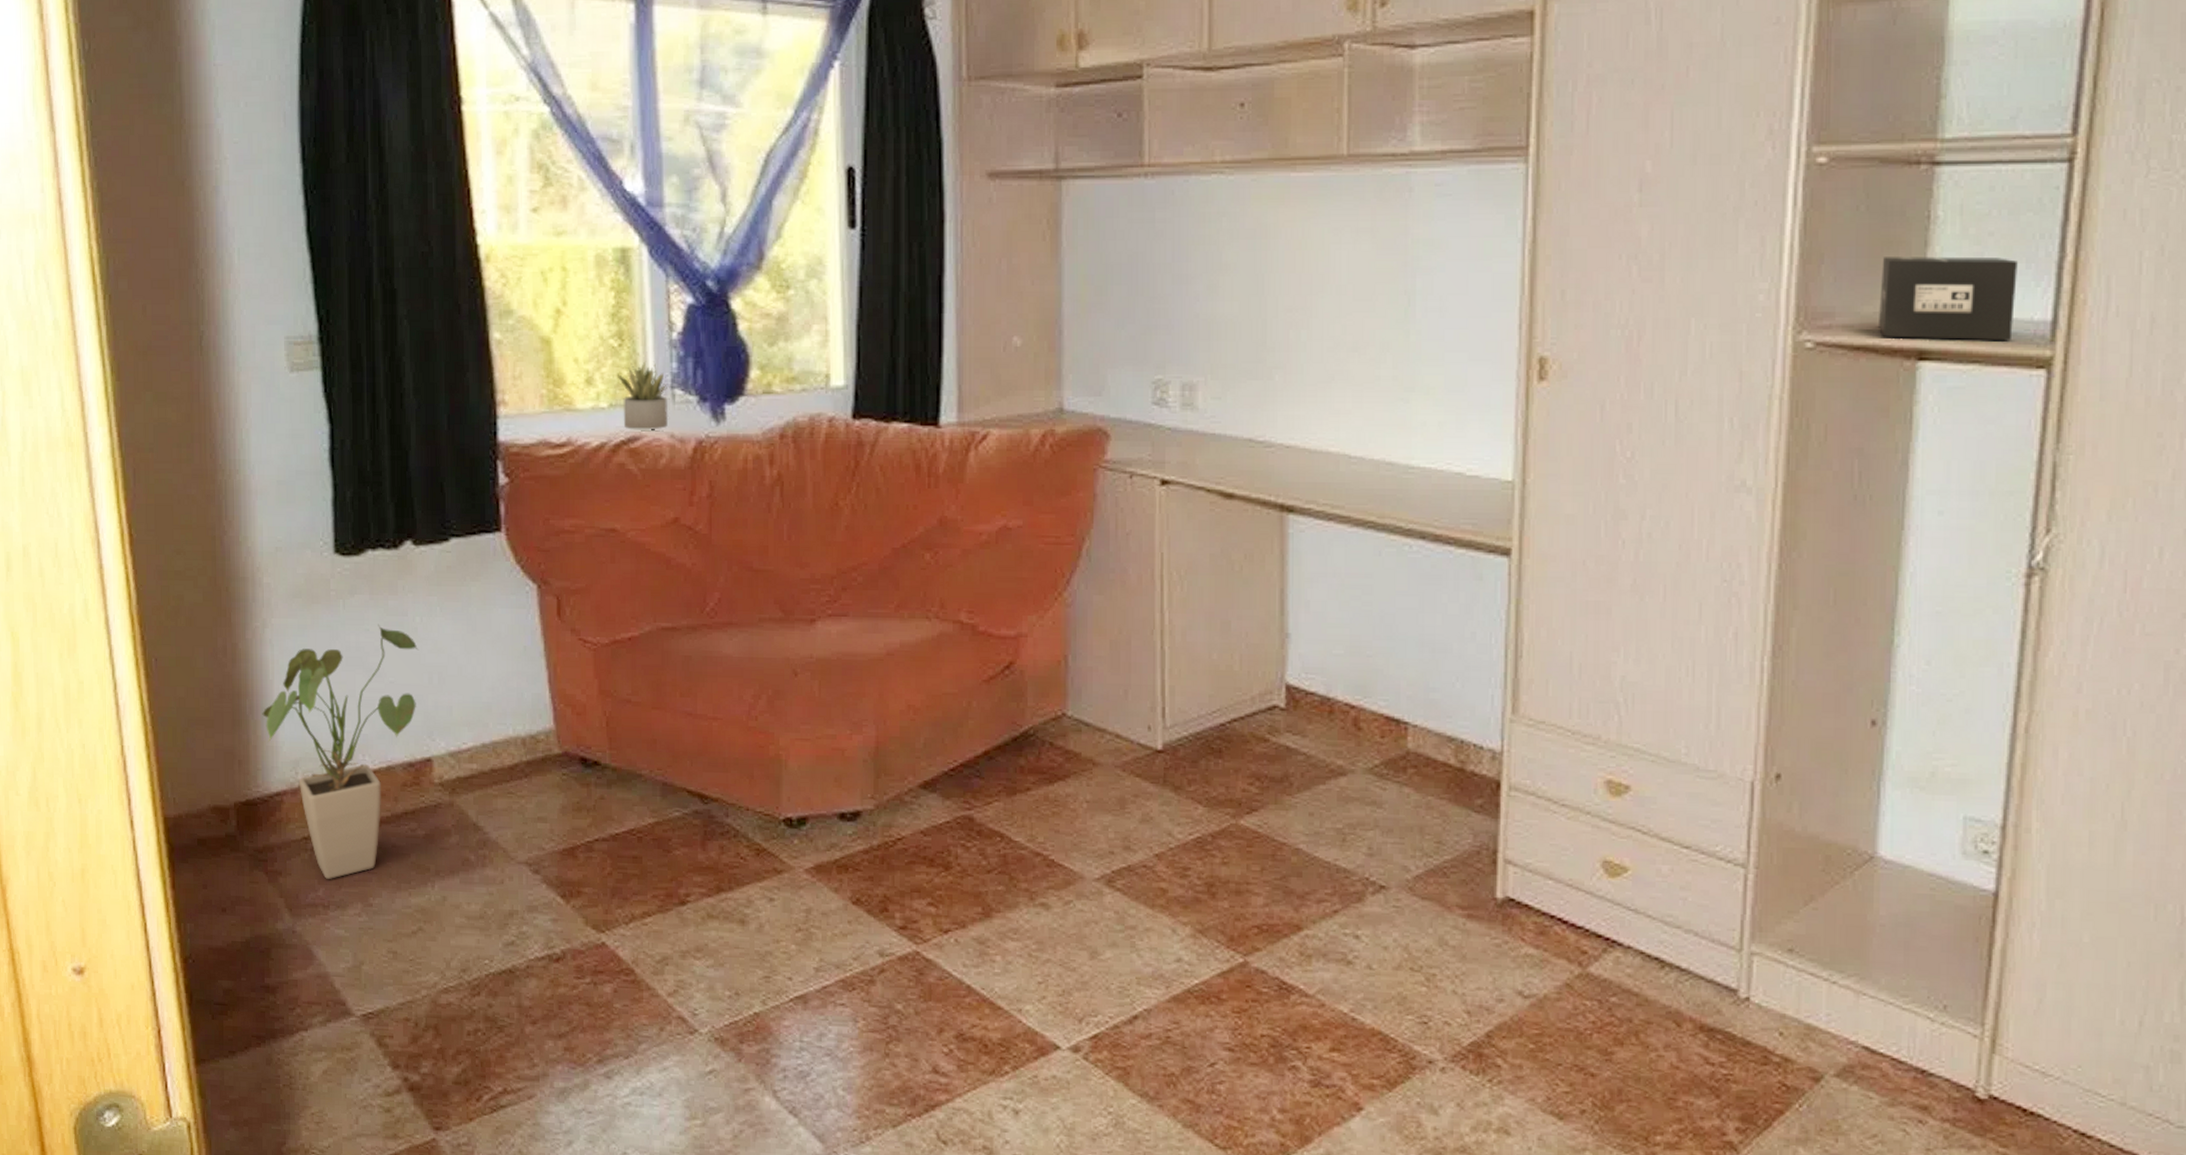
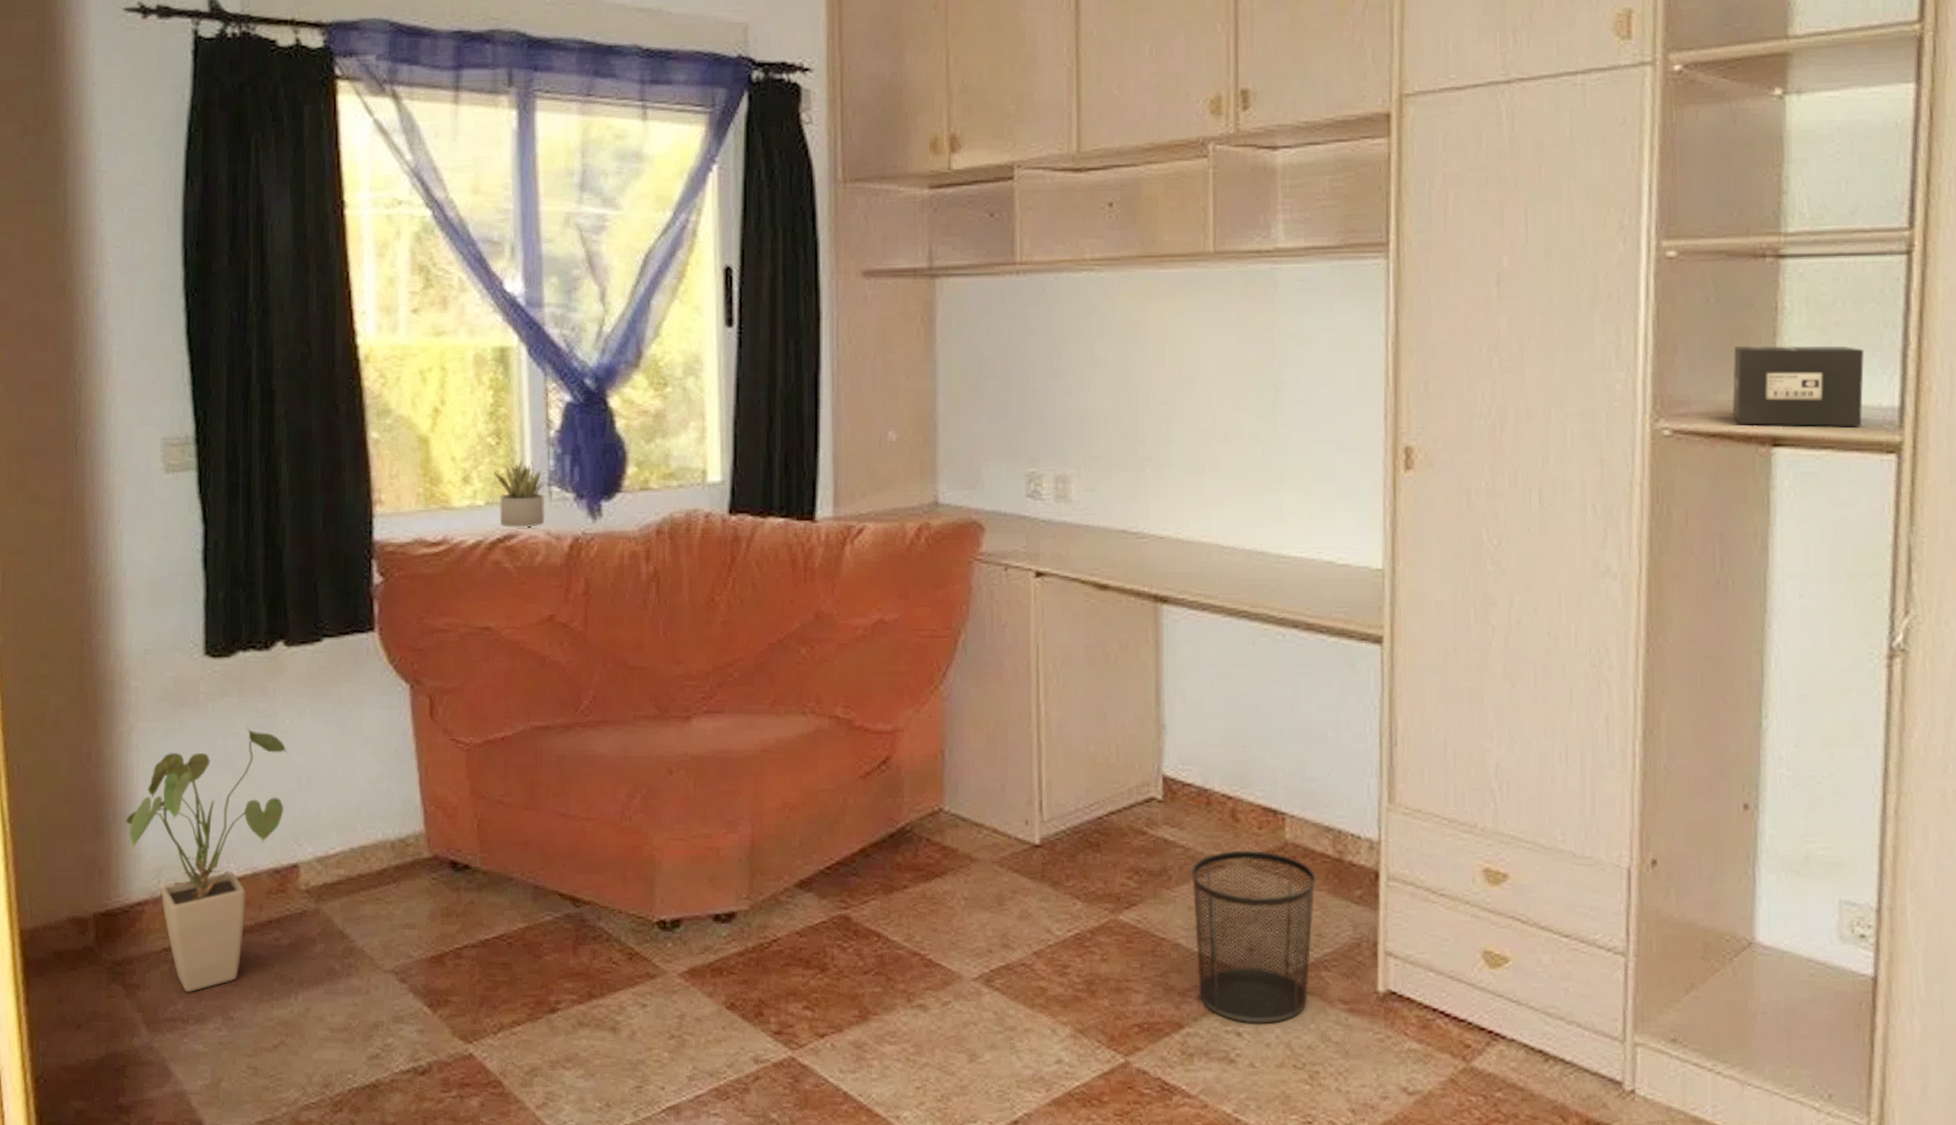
waste bin: none [1312,758,1437,928] -> present [1190,850,1316,1025]

